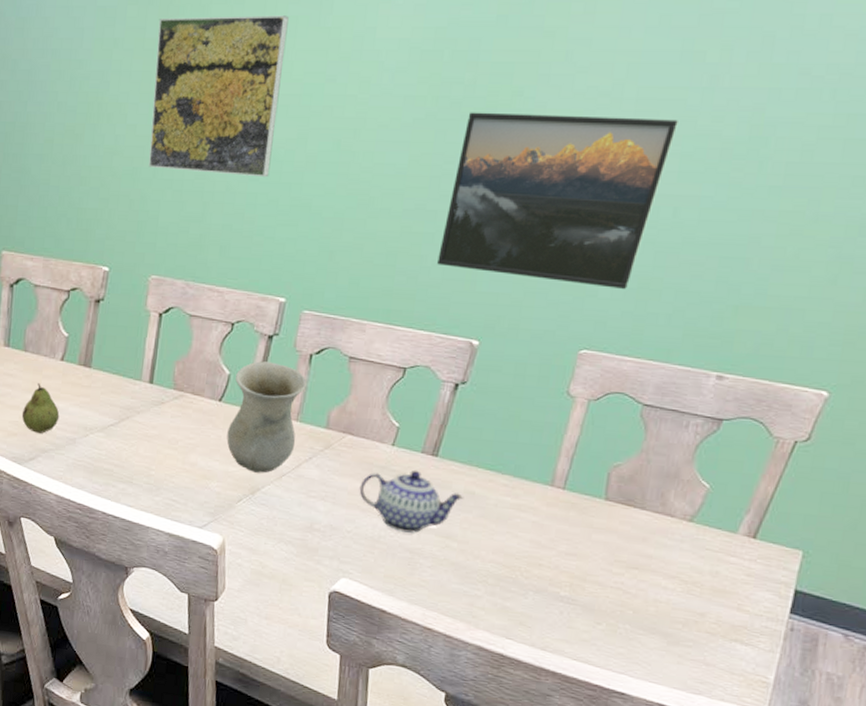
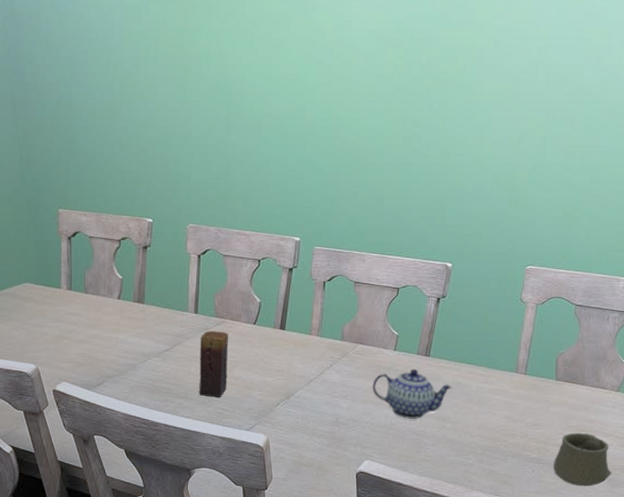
fruit: present [21,383,60,434] -> none [87,319,121,362]
candle: none [146,405,188,486] -> present [199,331,229,397]
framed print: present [148,16,289,178] -> none [177,12,282,141]
vase: present [226,361,307,473] -> none [263,290,323,381]
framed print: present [437,112,678,290] -> none [415,86,578,219]
cup: none [588,569,671,641] -> present [553,432,612,487]

